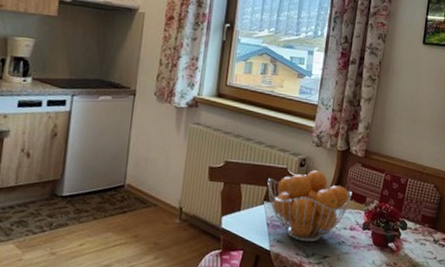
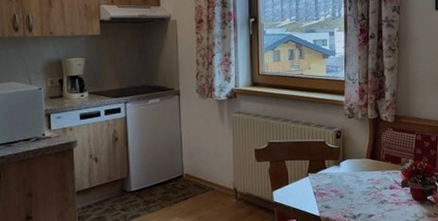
fruit basket: present [267,170,352,243] -> none [309,140,388,205]

